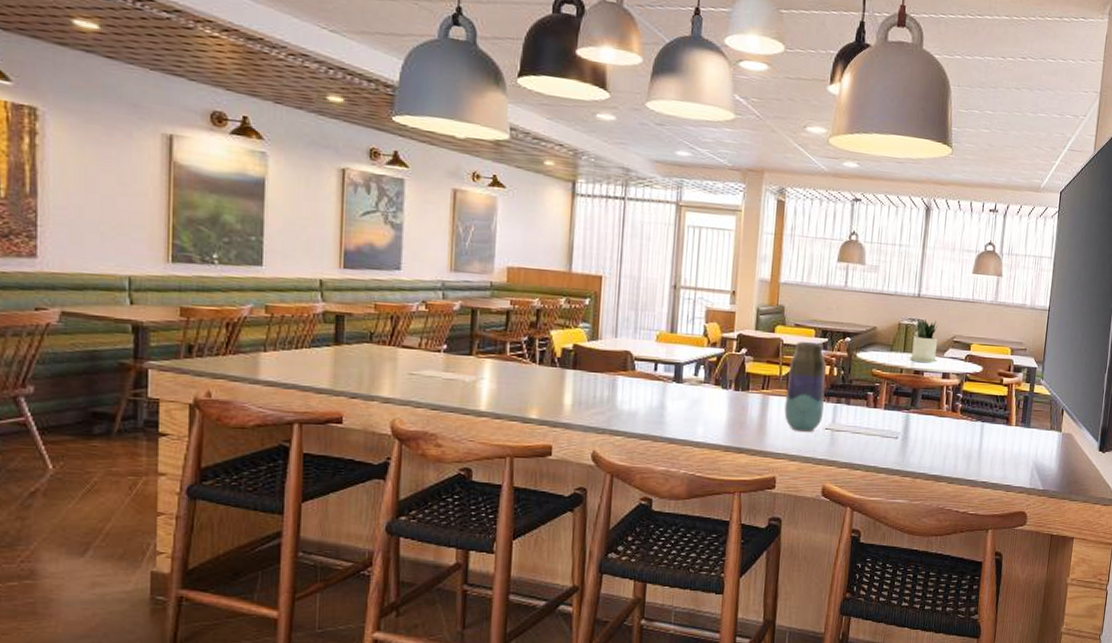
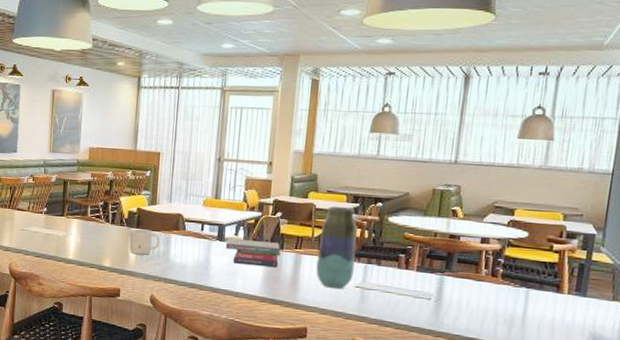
mug: none [563,370,603,402] -> present [129,228,160,255]
books: none [683,380,746,411] -> present [225,239,281,267]
planter: present [909,319,939,364] -> none [444,185,478,229]

